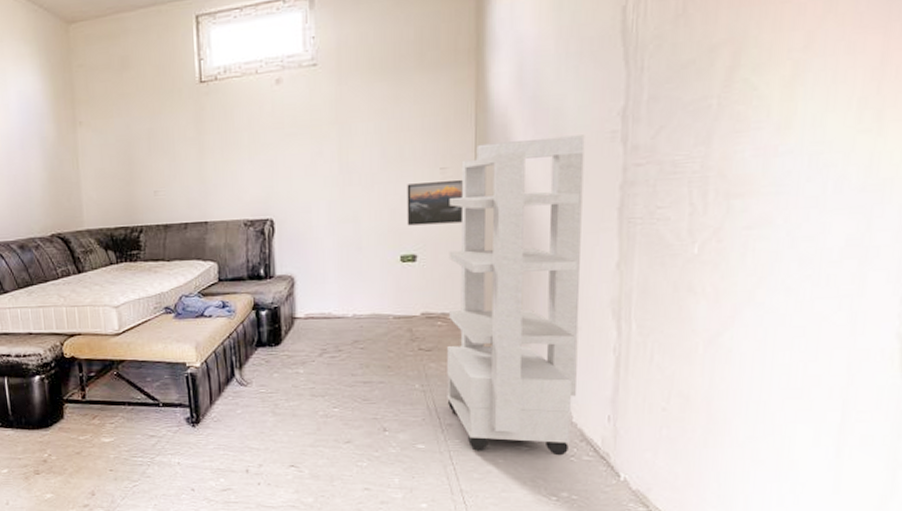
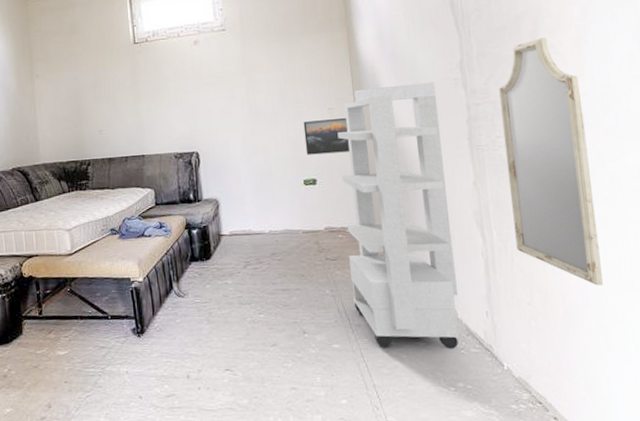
home mirror: none [659,76,782,391] -> present [499,38,603,286]

